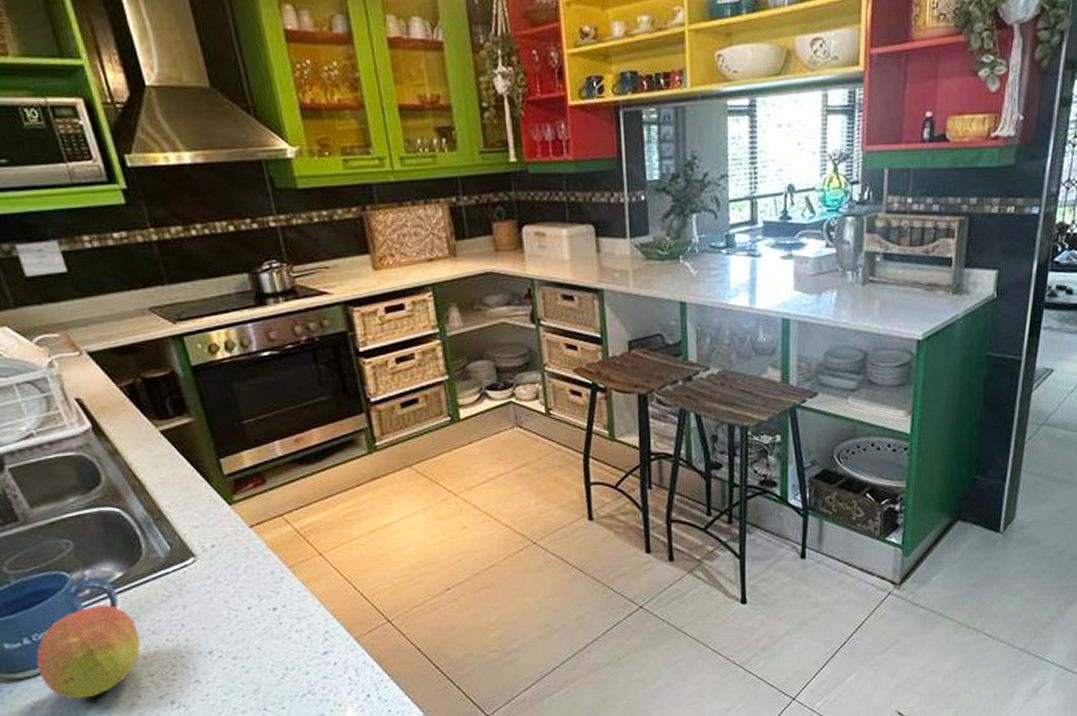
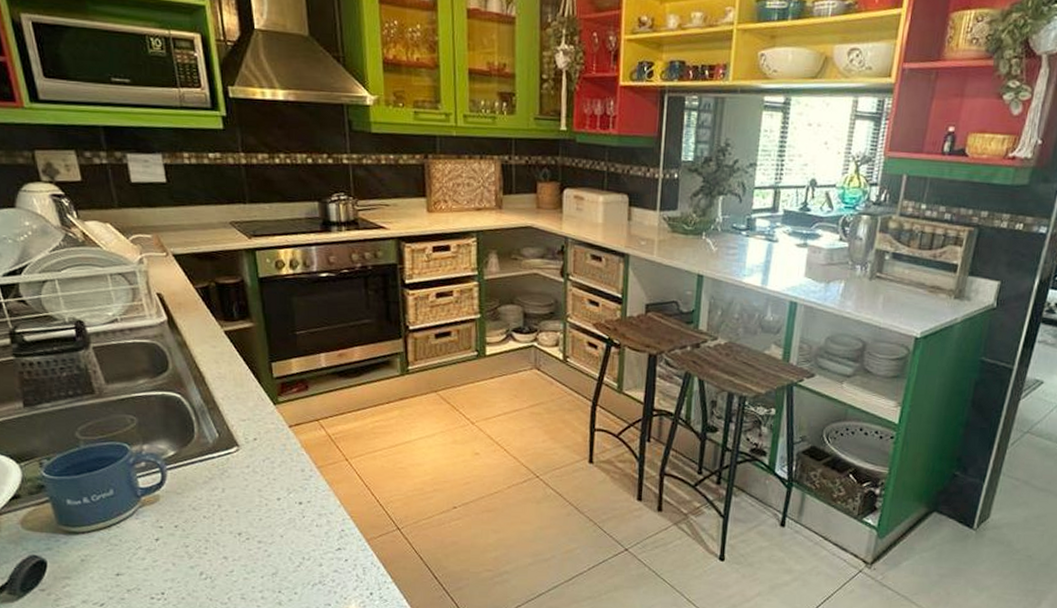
fruit: present [36,604,140,700] -> none [92,477,182,558]

